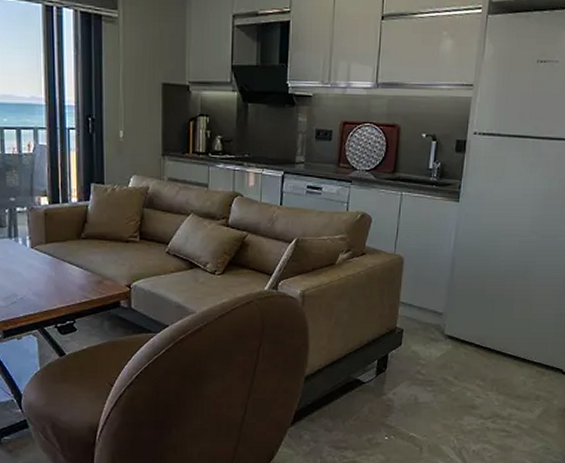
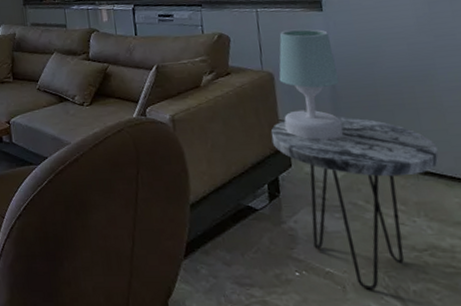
side table: none [389,301,520,450] -> present [271,116,440,290]
table lamp: none [403,216,459,322] -> present [279,29,344,140]

